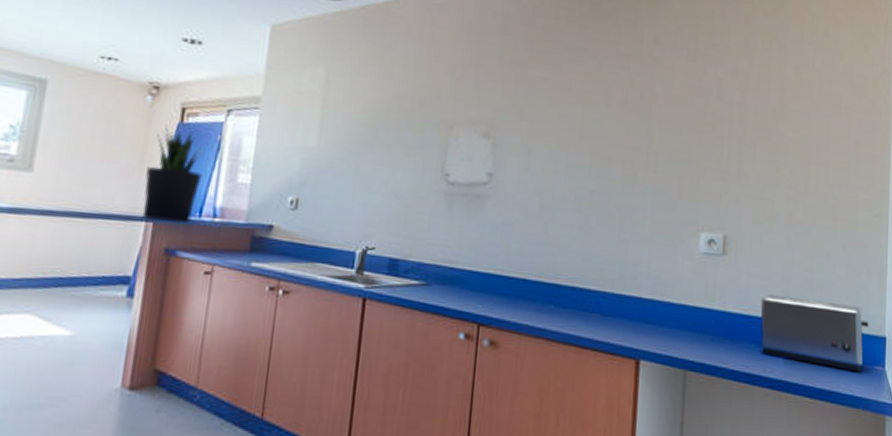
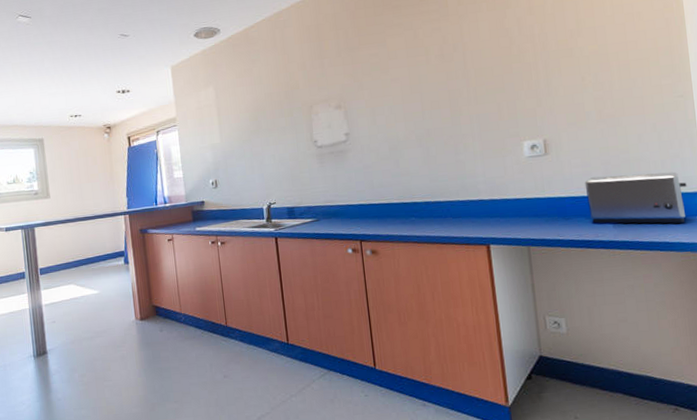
planter: present [142,125,205,224] -> none [116,150,152,214]

